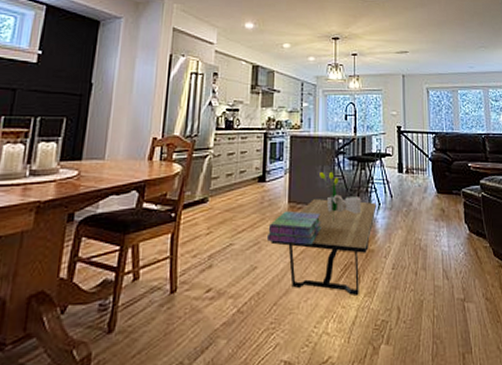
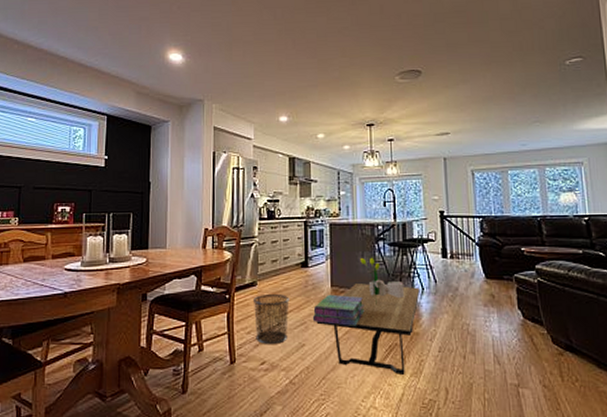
waste bin: none [202,210,243,269] -> present [252,293,290,344]

